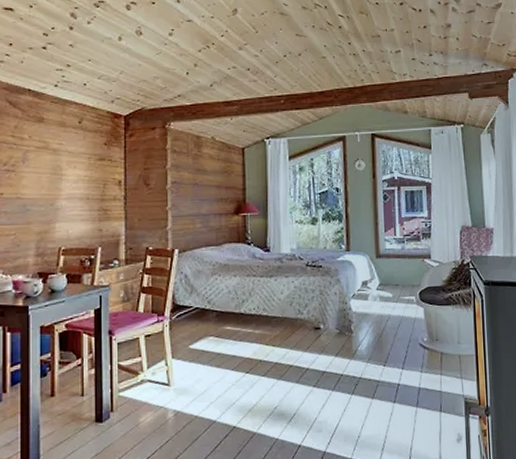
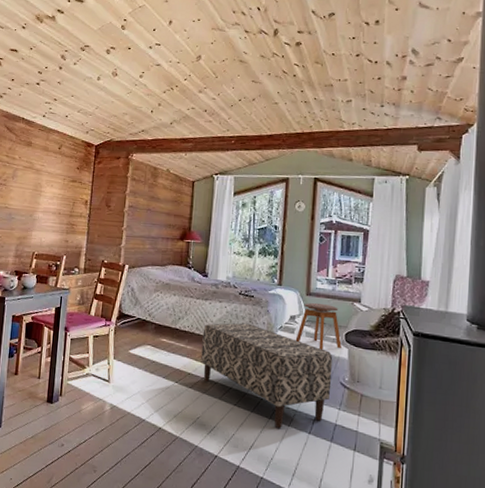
bench: none [271,296,411,403] -> present [201,323,333,428]
stool: none [370,264,417,313] -> present [295,302,342,350]

